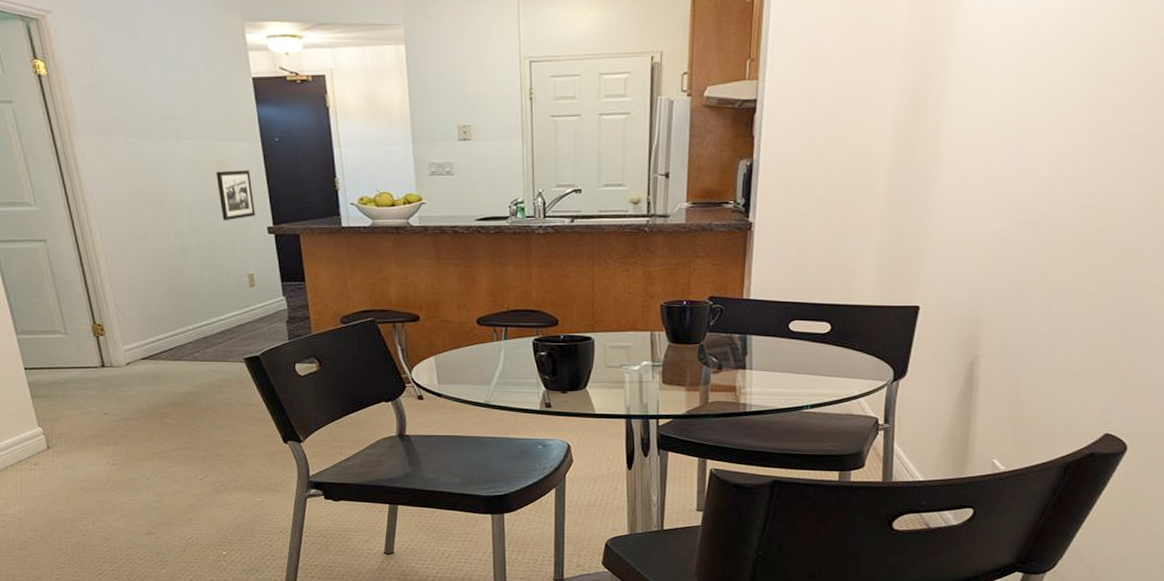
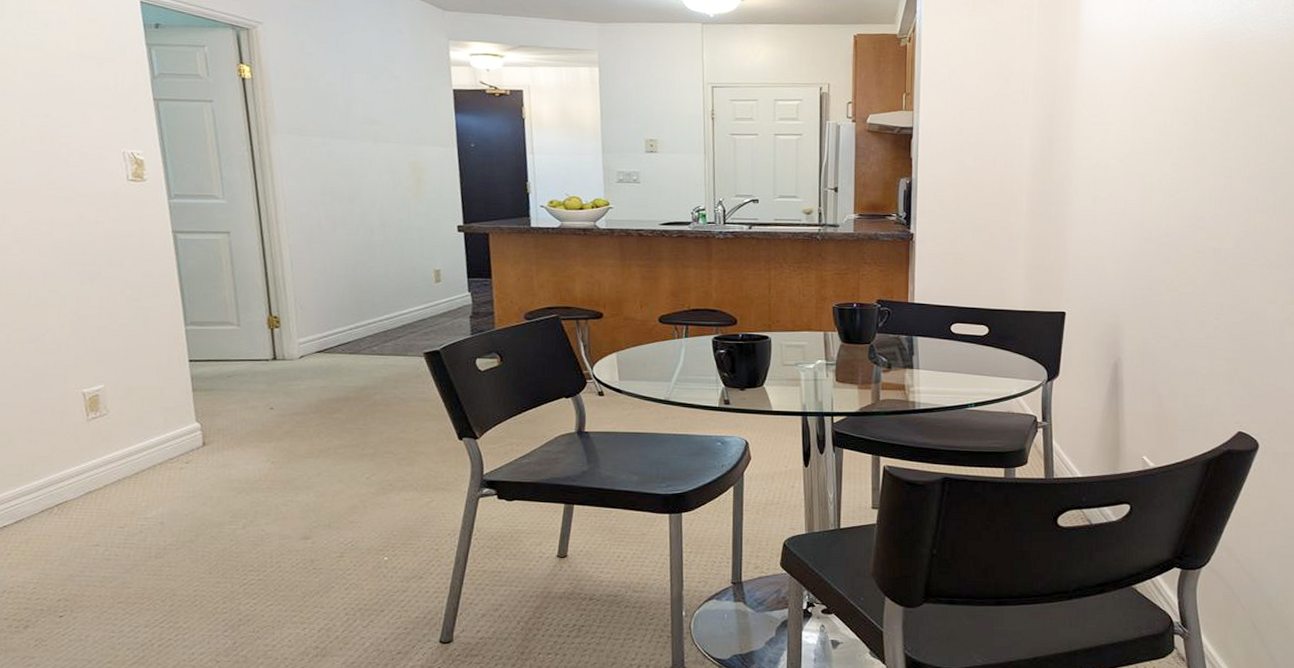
picture frame: present [216,170,255,221] -> none [410,172,447,219]

